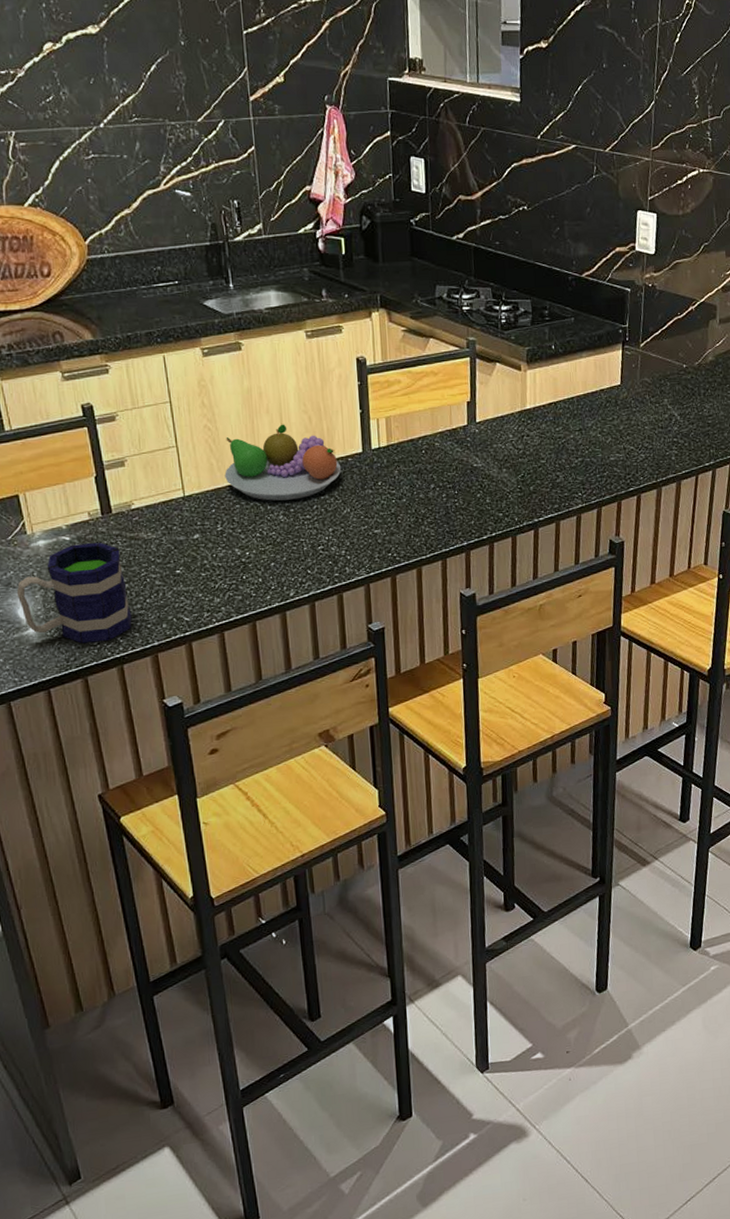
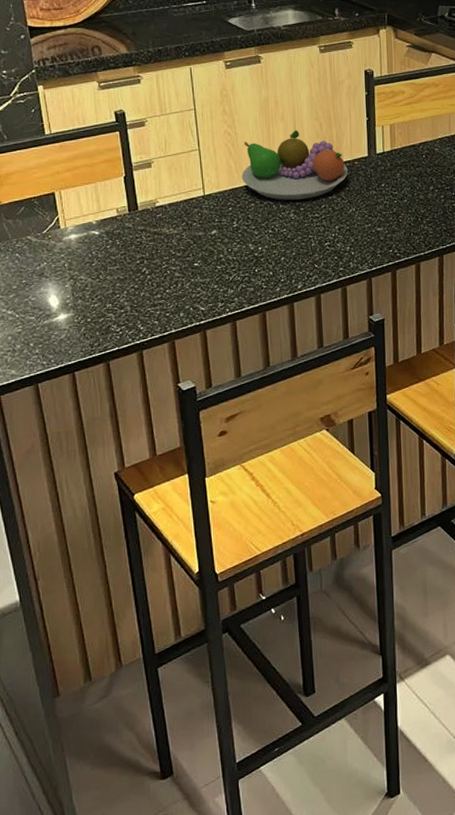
mug: present [16,542,132,644] -> none [48,236,152,330]

